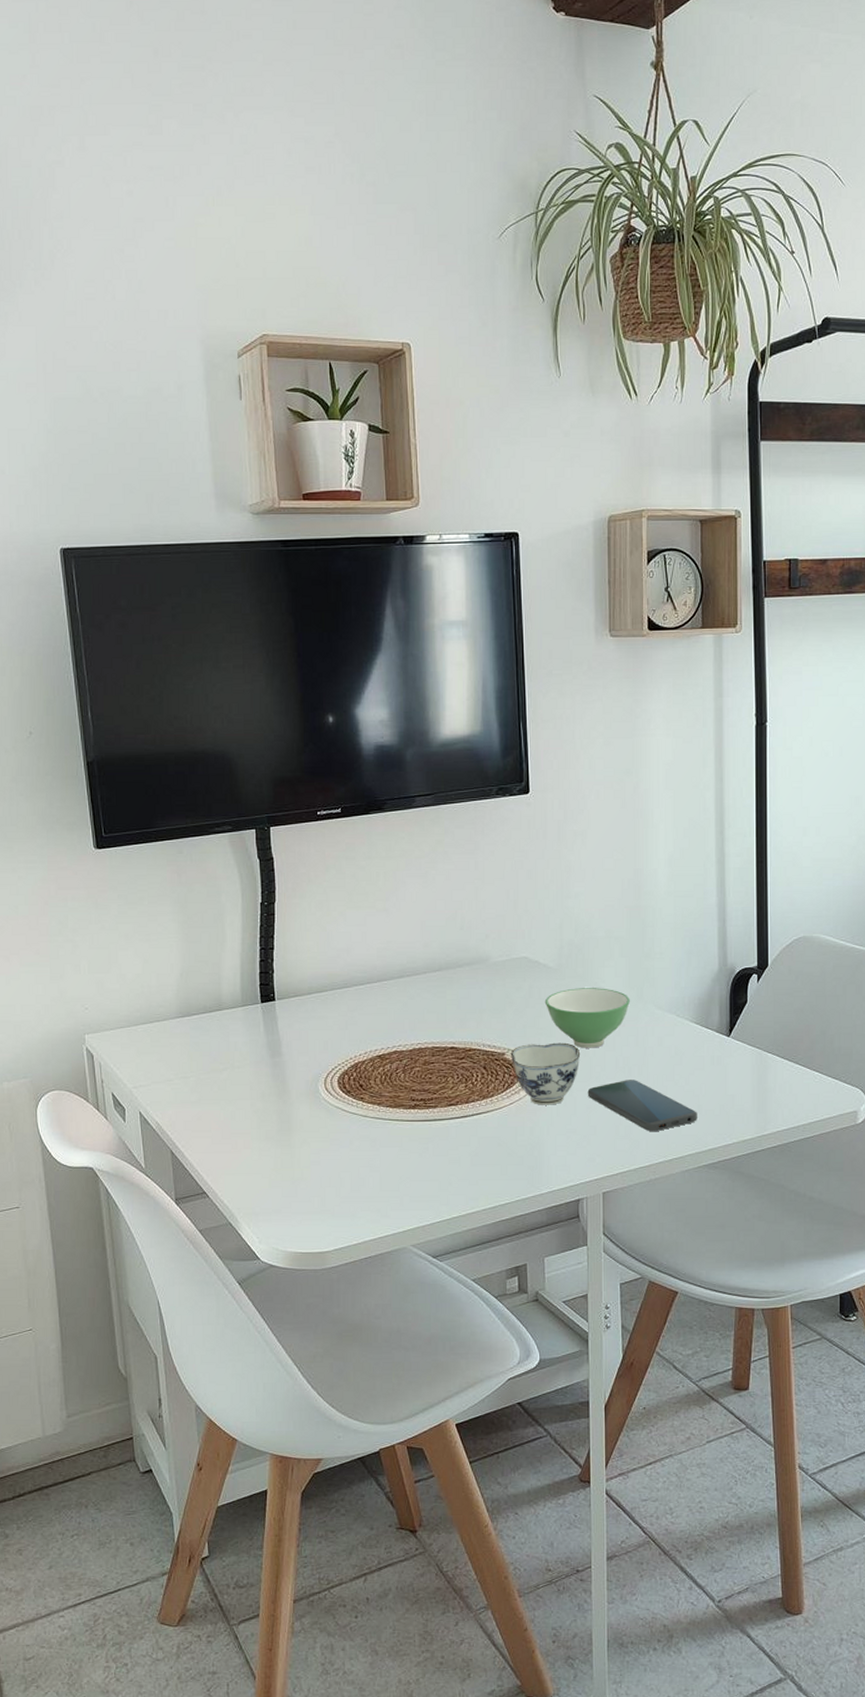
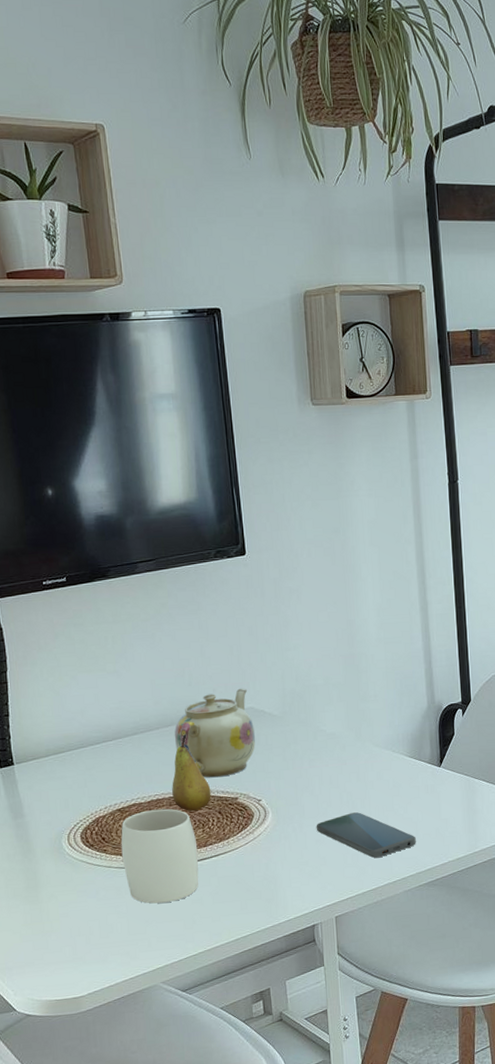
mug: none [378,1059,459,1160] -> present [120,808,199,904]
fruit: none [436,981,477,1065] -> present [172,734,211,812]
teapot: none [441,936,528,1030] -> present [174,688,256,778]
teacup: present [510,1042,581,1105] -> none [243,783,308,843]
bowl: present [544,988,630,1048] -> none [271,731,350,788]

